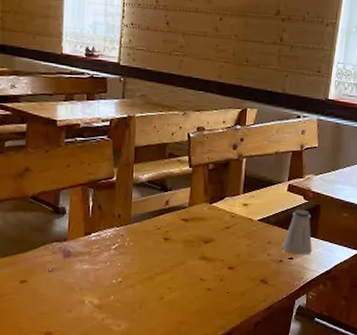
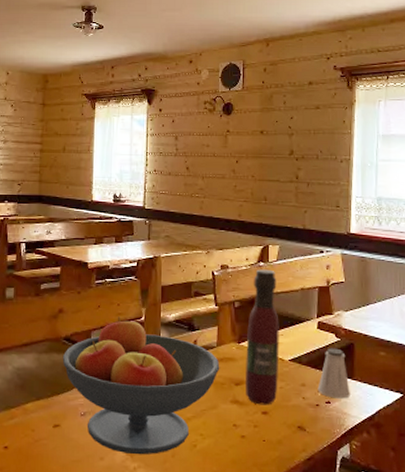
fruit bowl: none [29,176,191,307] -> present [62,316,220,455]
wine bottle: none [213,132,252,261] -> present [245,269,279,405]

